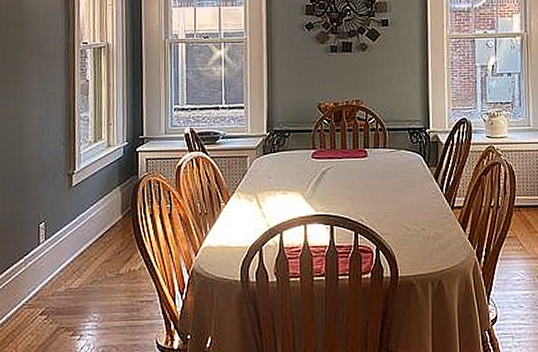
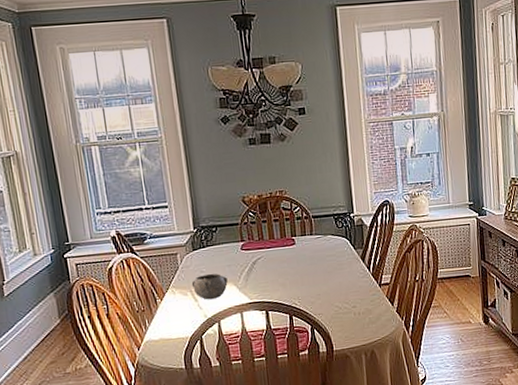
decorative bowl: none [258,180,295,208] -> present [191,273,228,300]

